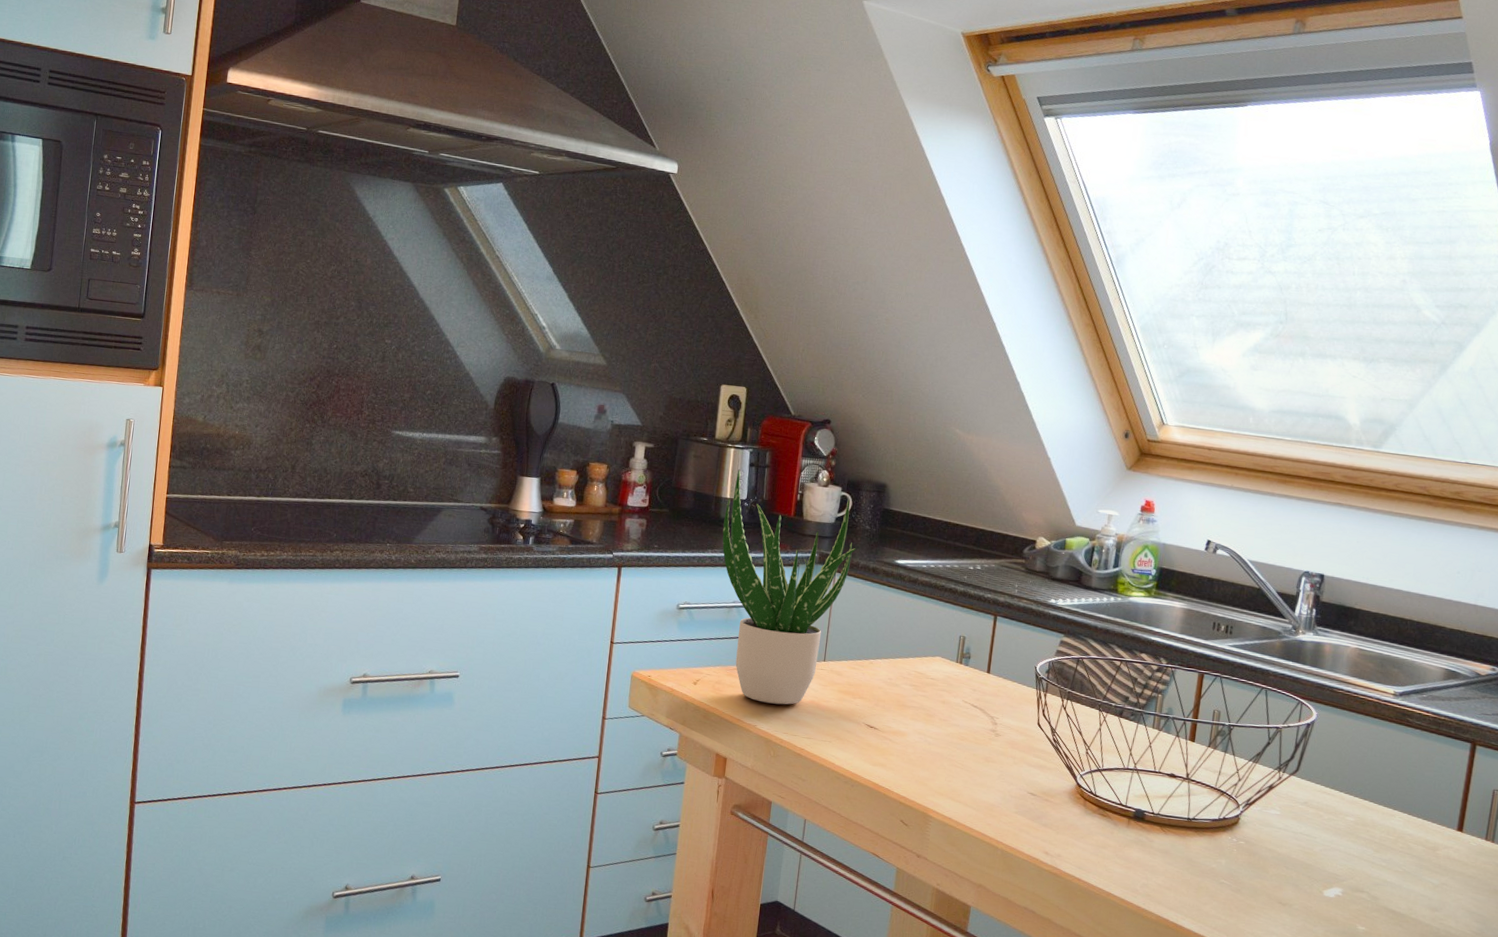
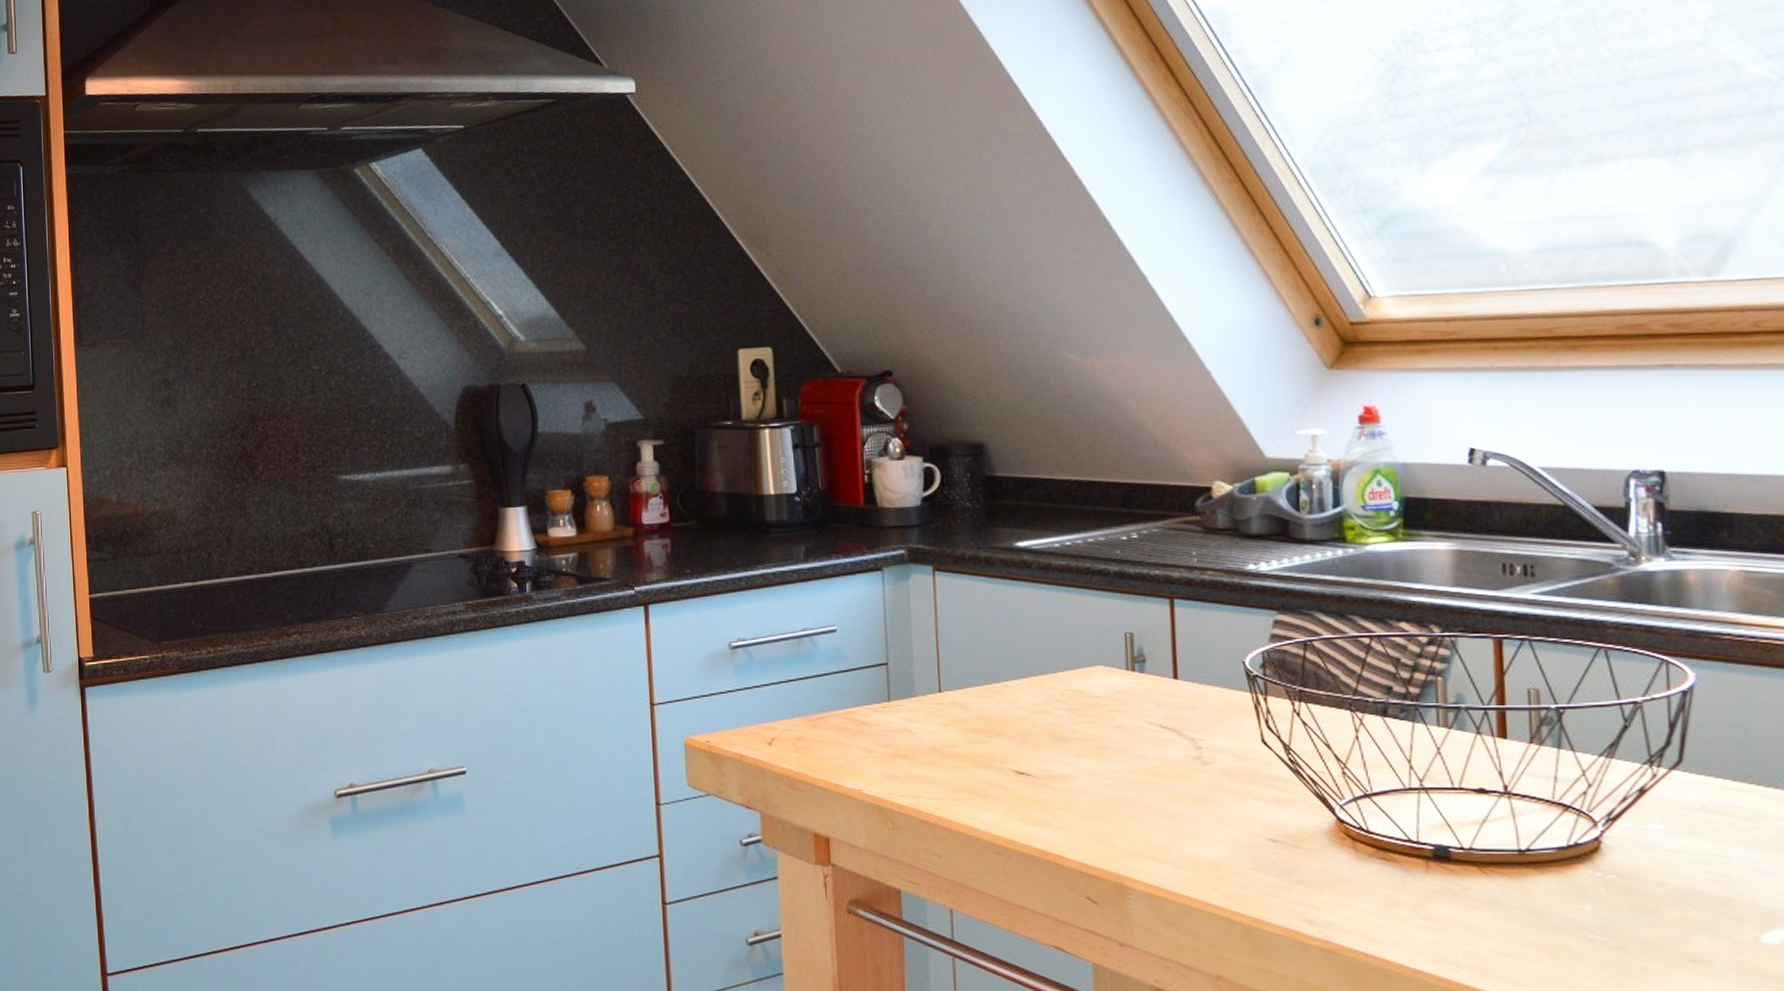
potted plant: present [722,469,857,705] -> none [771,455,958,758]

